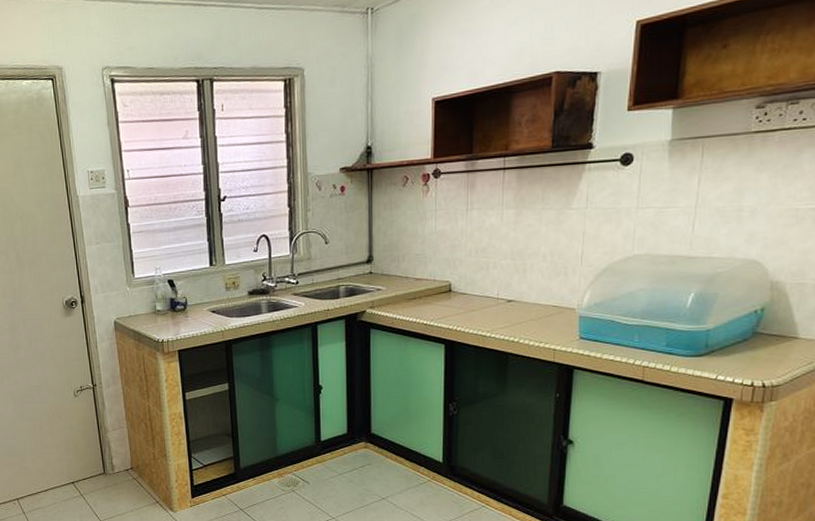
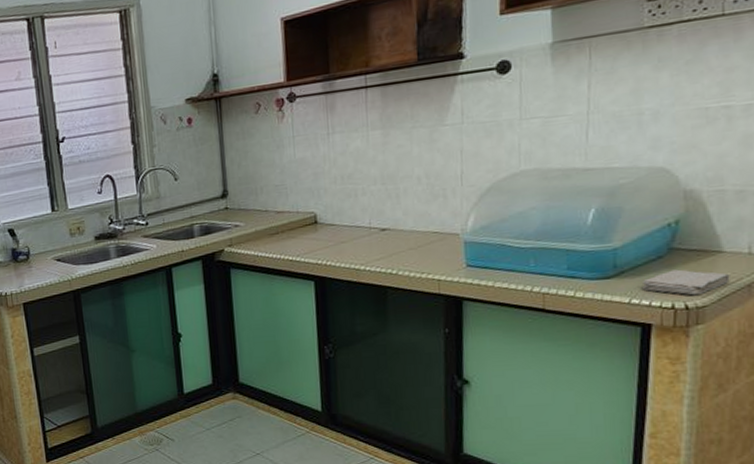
washcloth: none [727,351,802,376] -> present [641,269,730,296]

